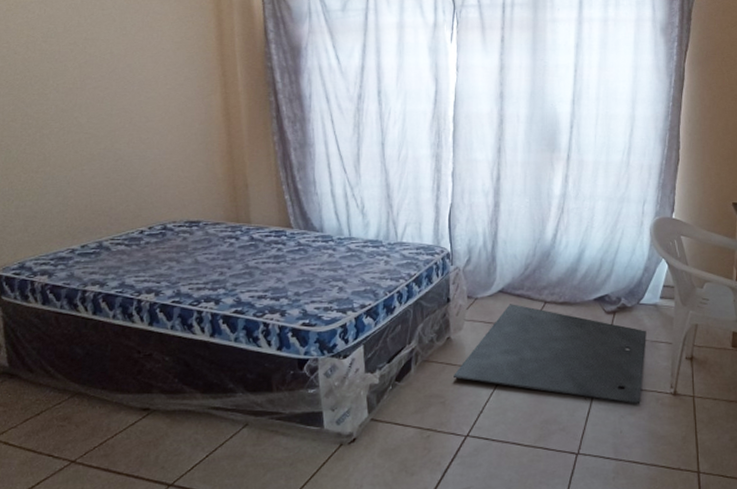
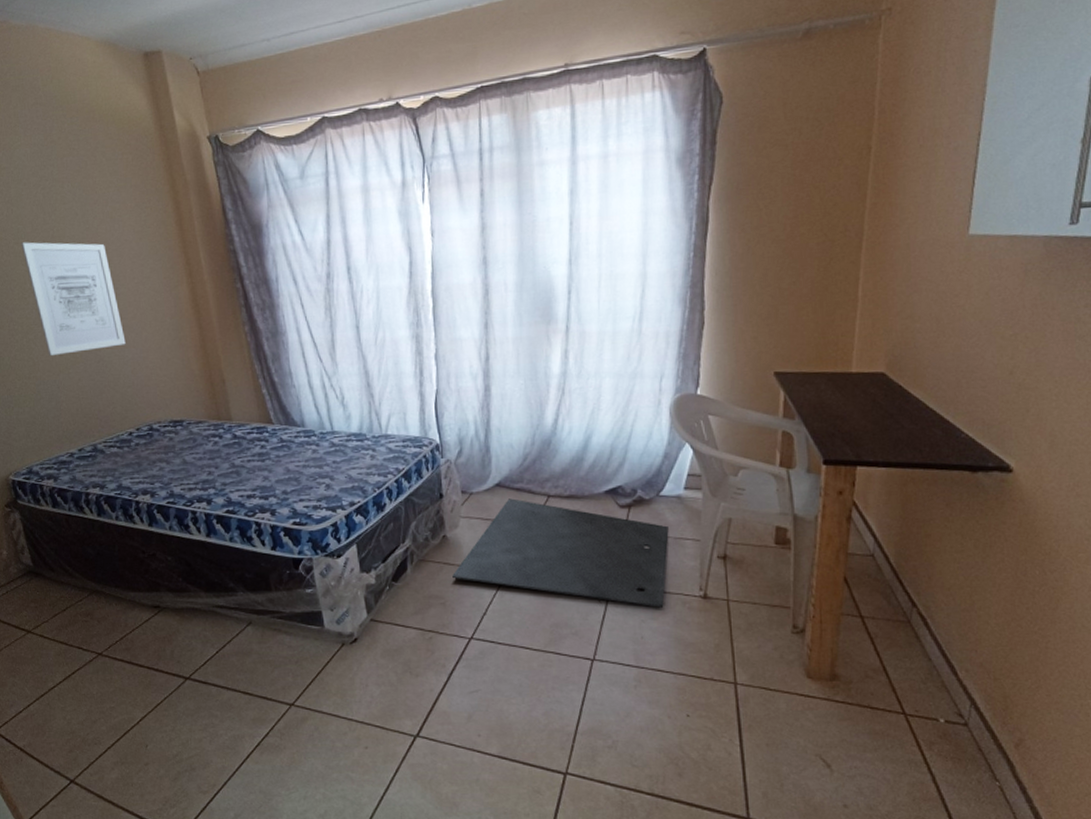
wall art: none [49,41,149,151] -> present [21,242,126,355]

